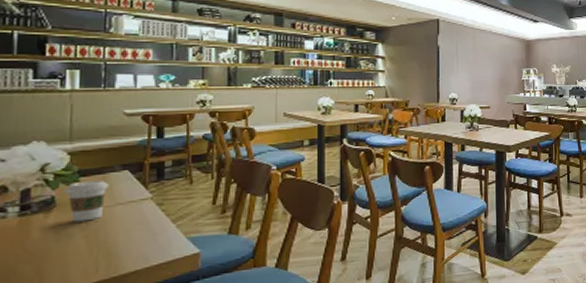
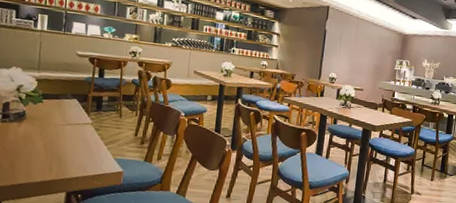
coffee cup: present [65,181,109,222] -> none [32,102,63,134]

